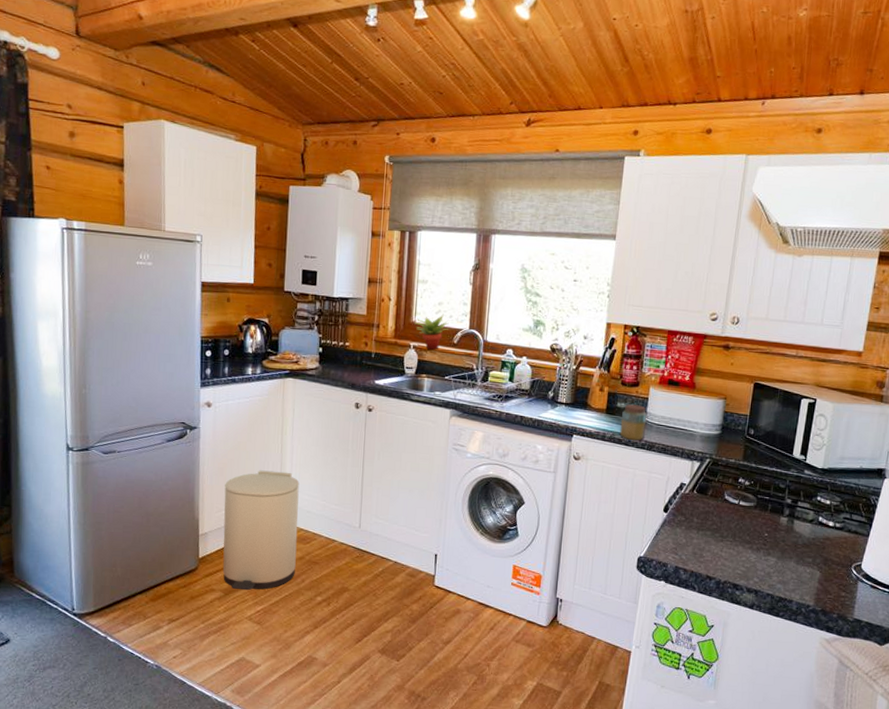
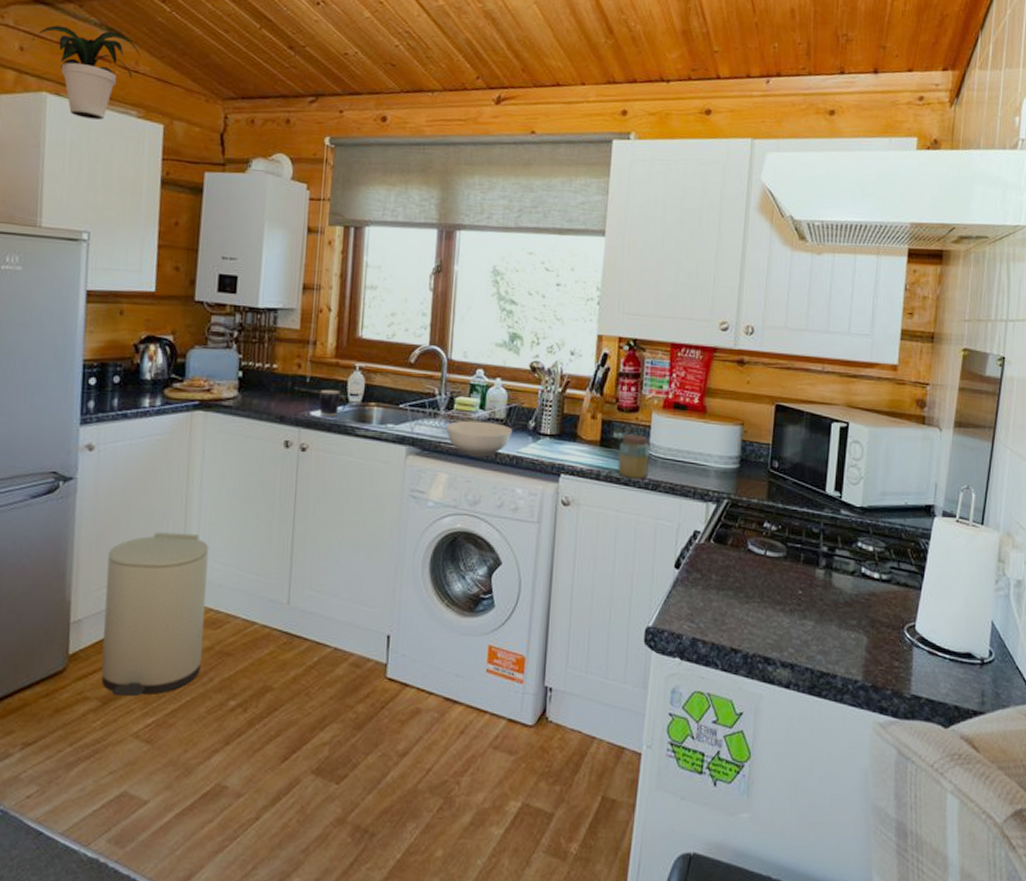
potted plant: none [151,63,236,143] -> present [32,25,141,120]
mug: none [382,363,403,385] -> present [319,390,346,417]
succulent plant: present [414,314,449,350] -> none [360,326,404,372]
bowl: none [482,390,535,420] -> present [446,420,513,457]

